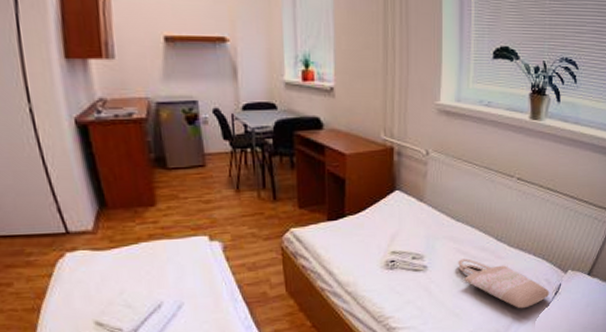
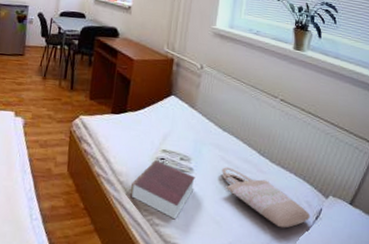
book: none [360,264,430,320] -> present [129,160,195,220]

